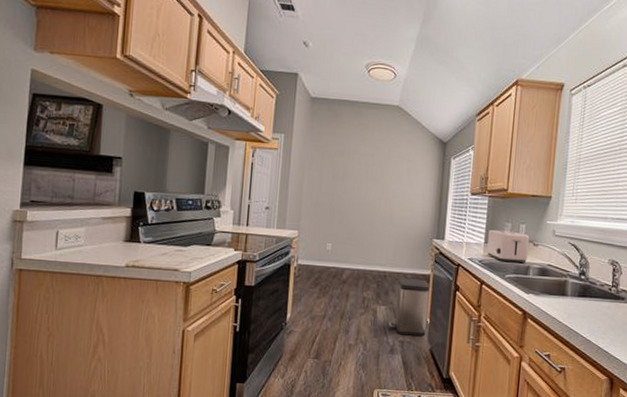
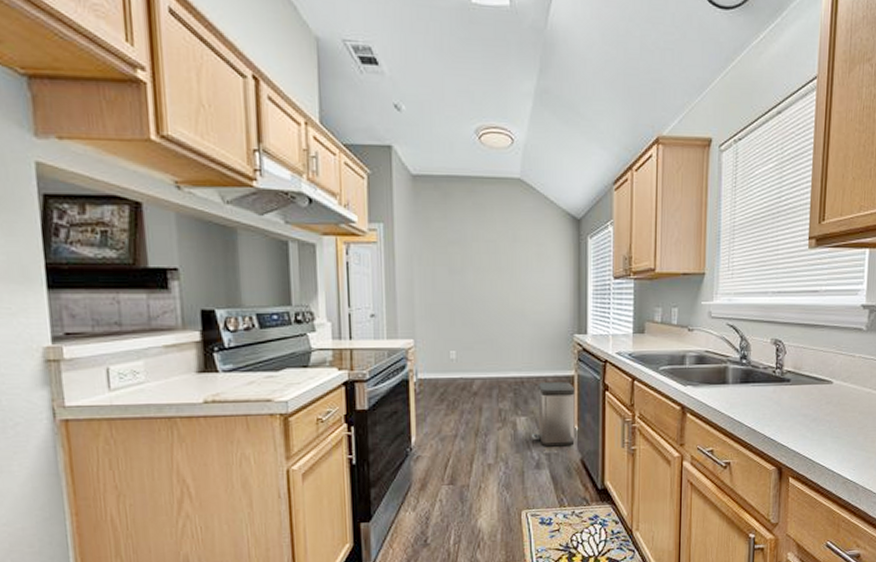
toaster: present [487,229,530,264] -> none [637,316,683,353]

